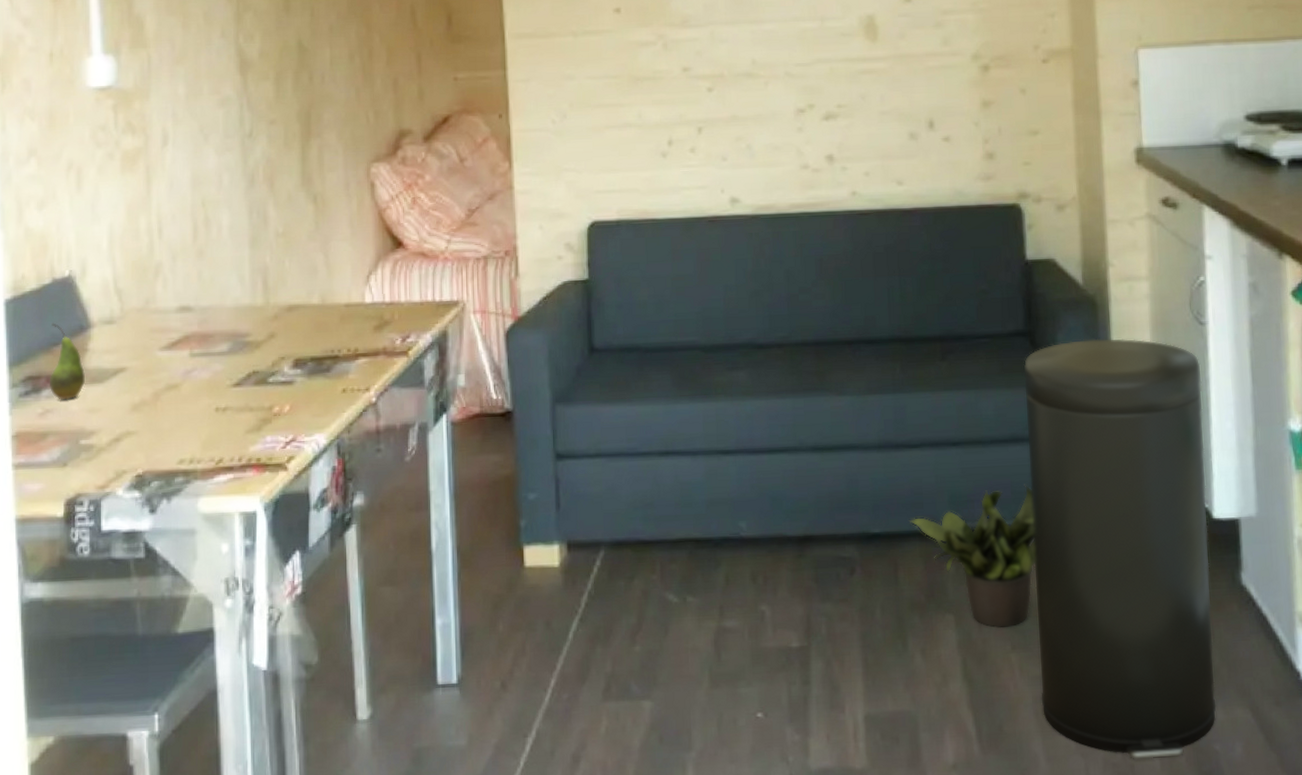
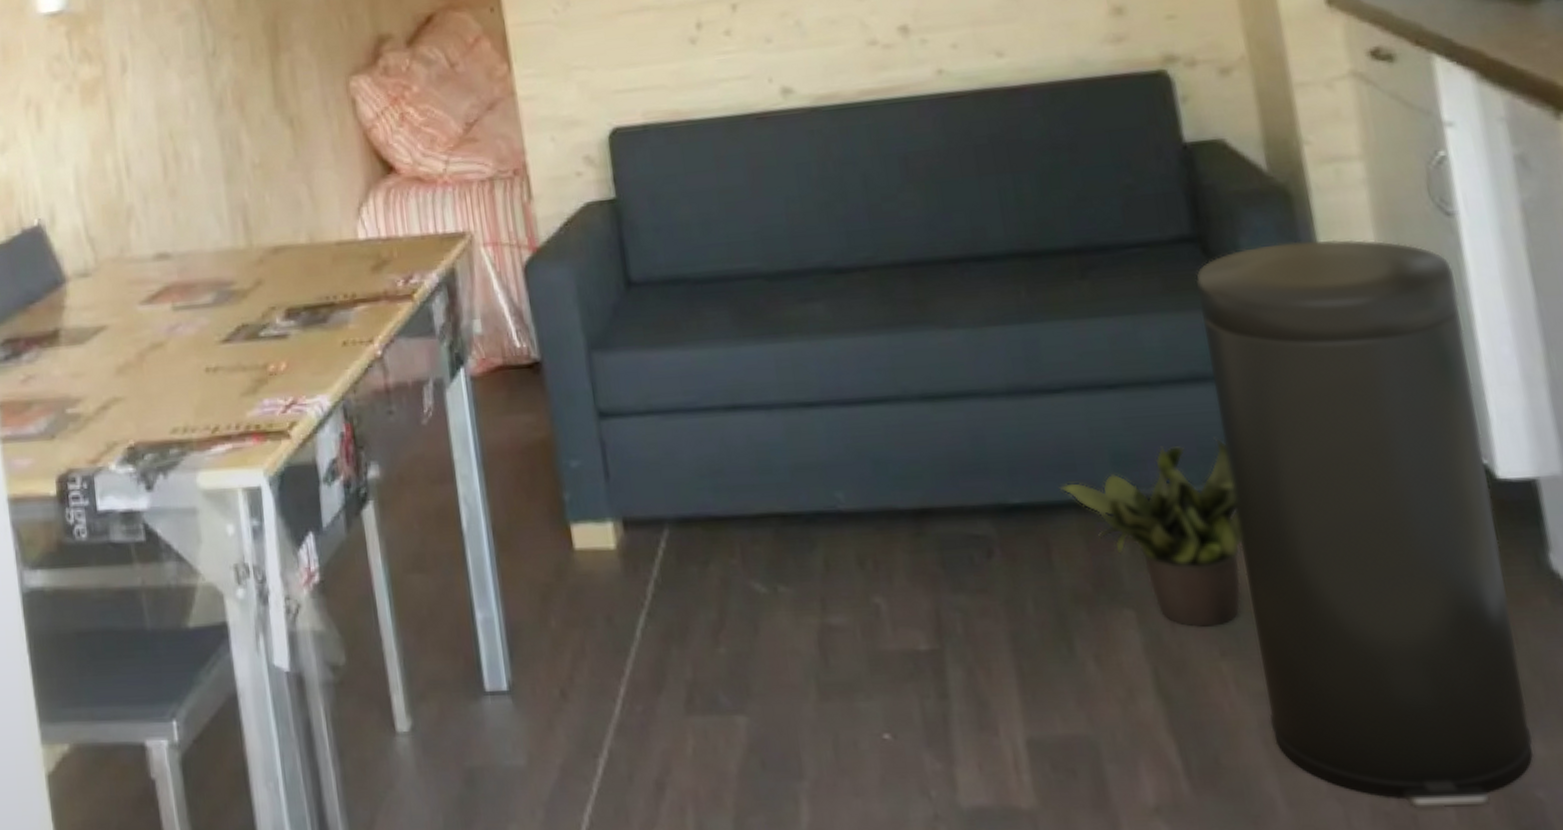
fruit: present [49,323,85,400] -> none [25,278,65,364]

